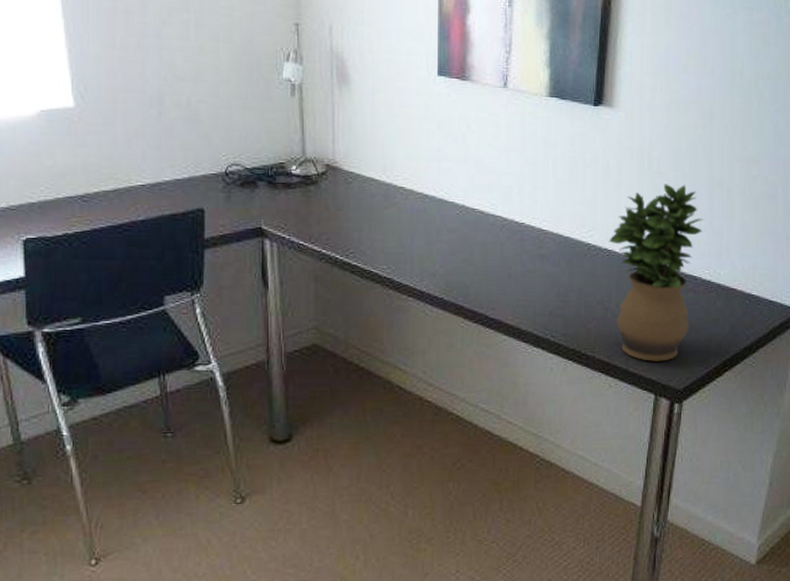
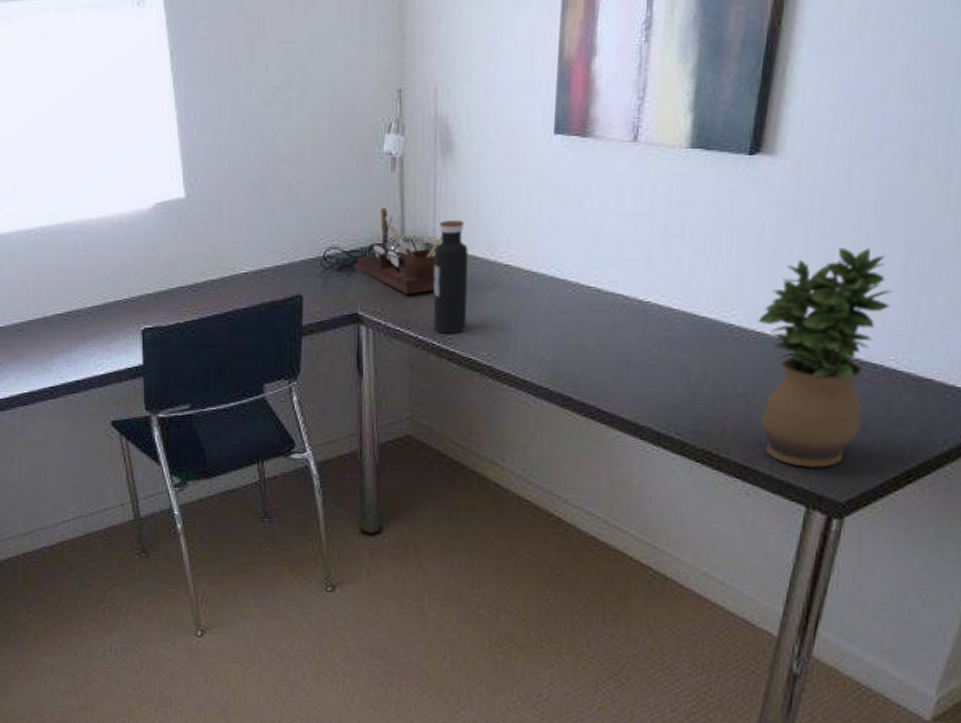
desk organizer: none [259,129,342,212] -> present [356,207,443,295]
water bottle: none [334,145,367,248] -> present [433,221,468,334]

